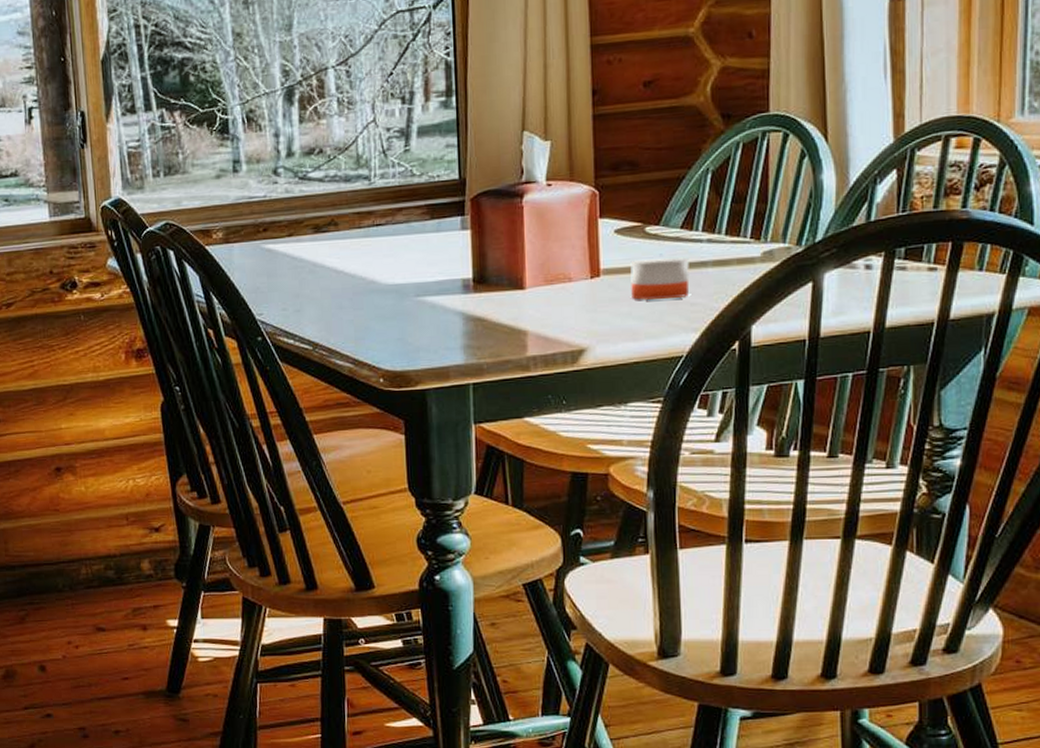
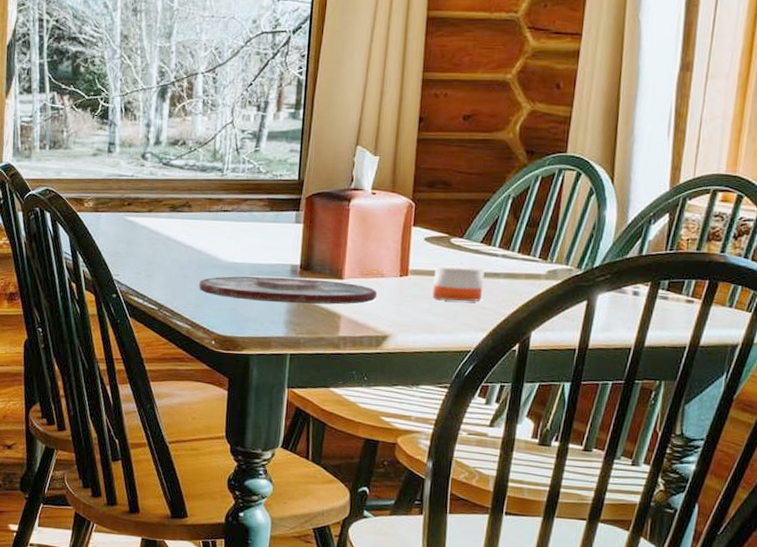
plate: none [357,292,567,327] -> present [199,276,378,305]

